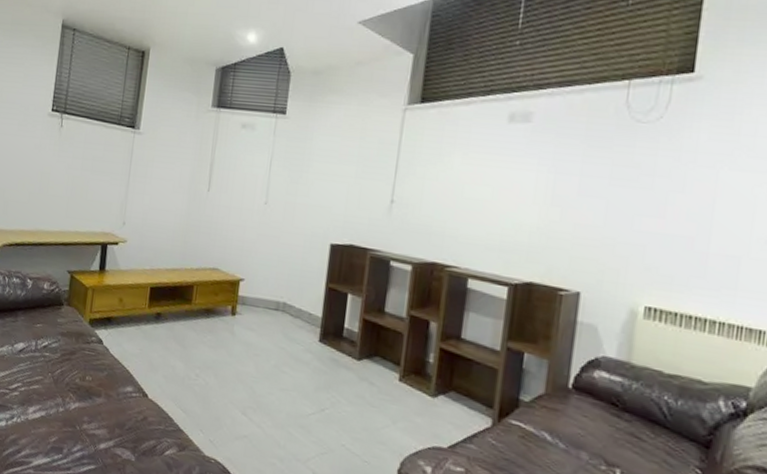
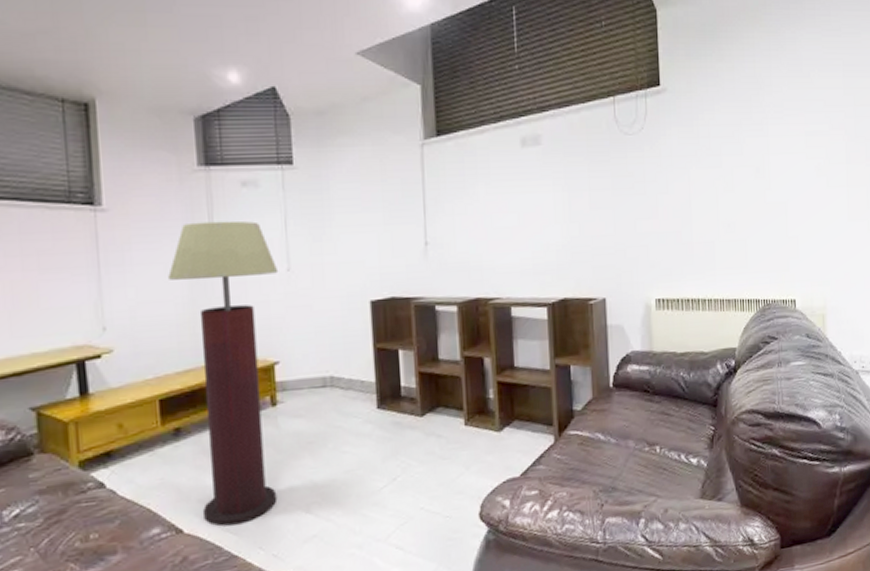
floor lamp: none [163,151,258,406] -> present [168,220,279,527]

